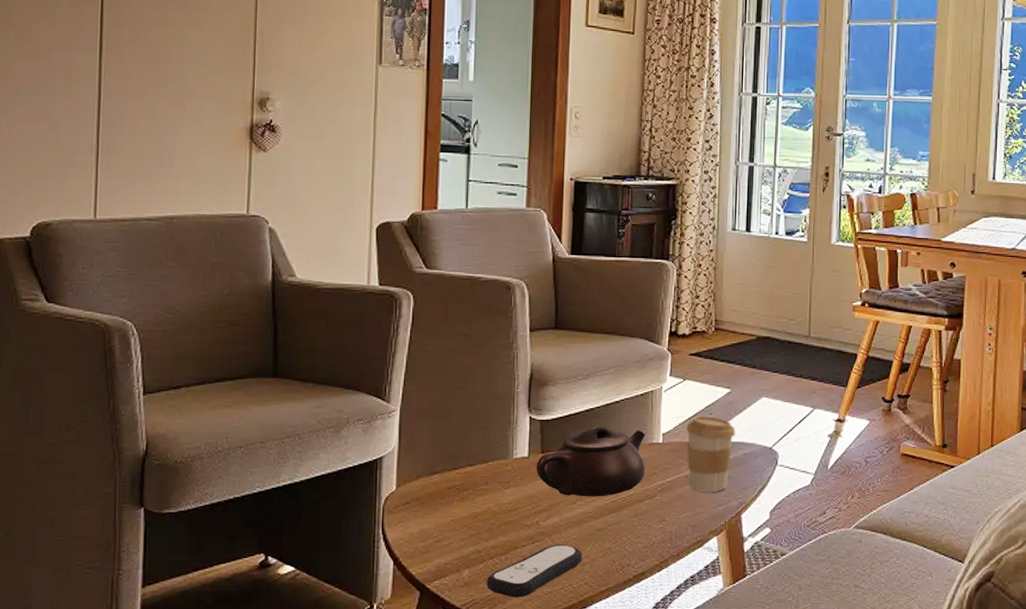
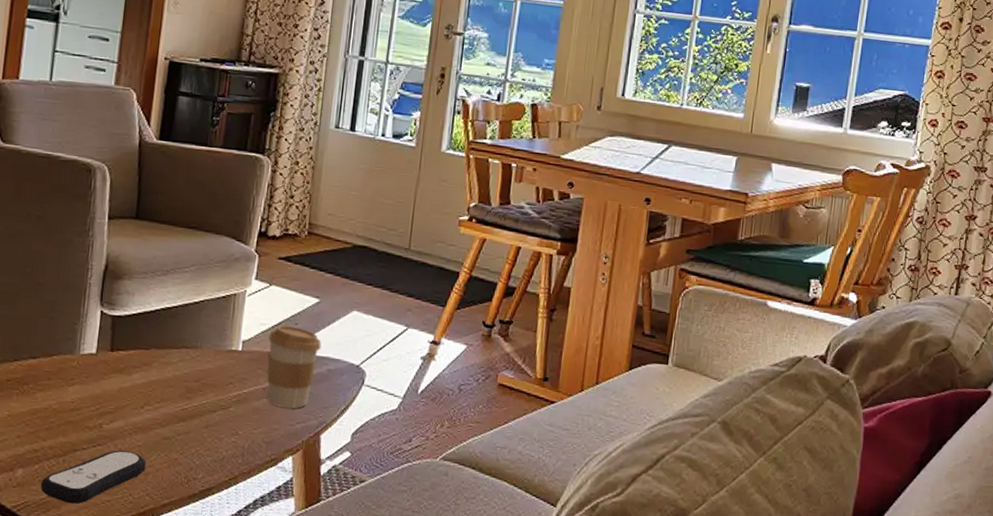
teapot: present [536,426,646,497] -> none [103,326,224,404]

